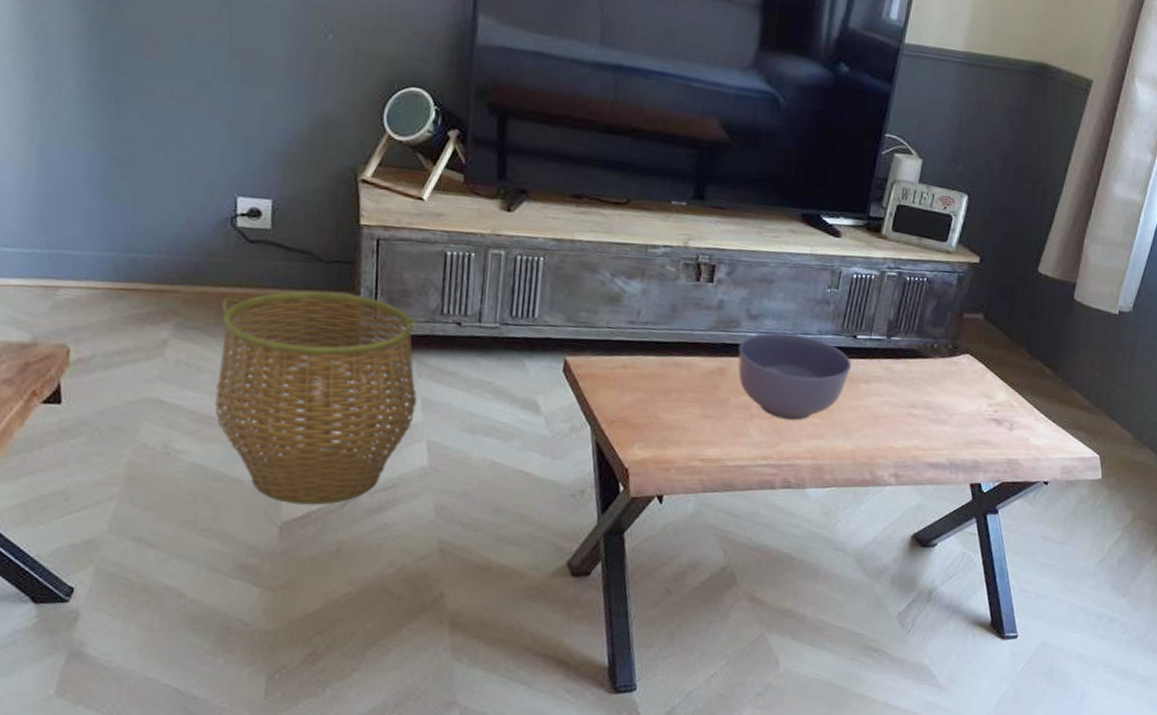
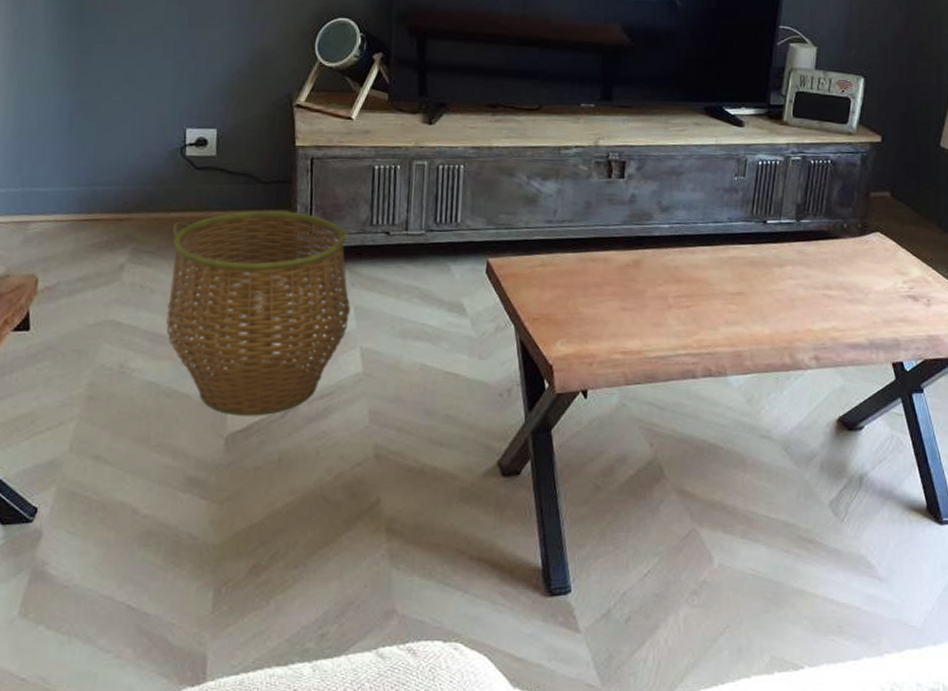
bowl: present [738,332,851,420] -> none [652,222,763,308]

